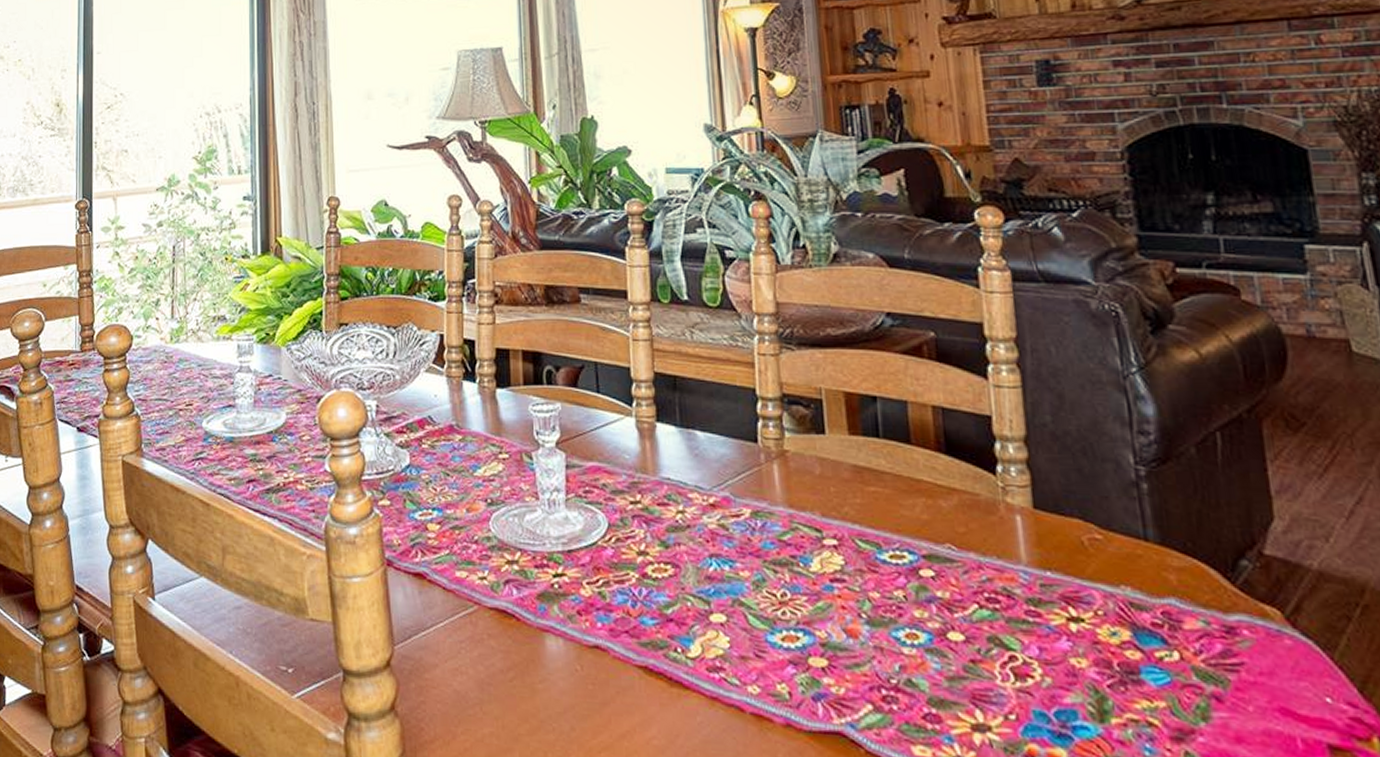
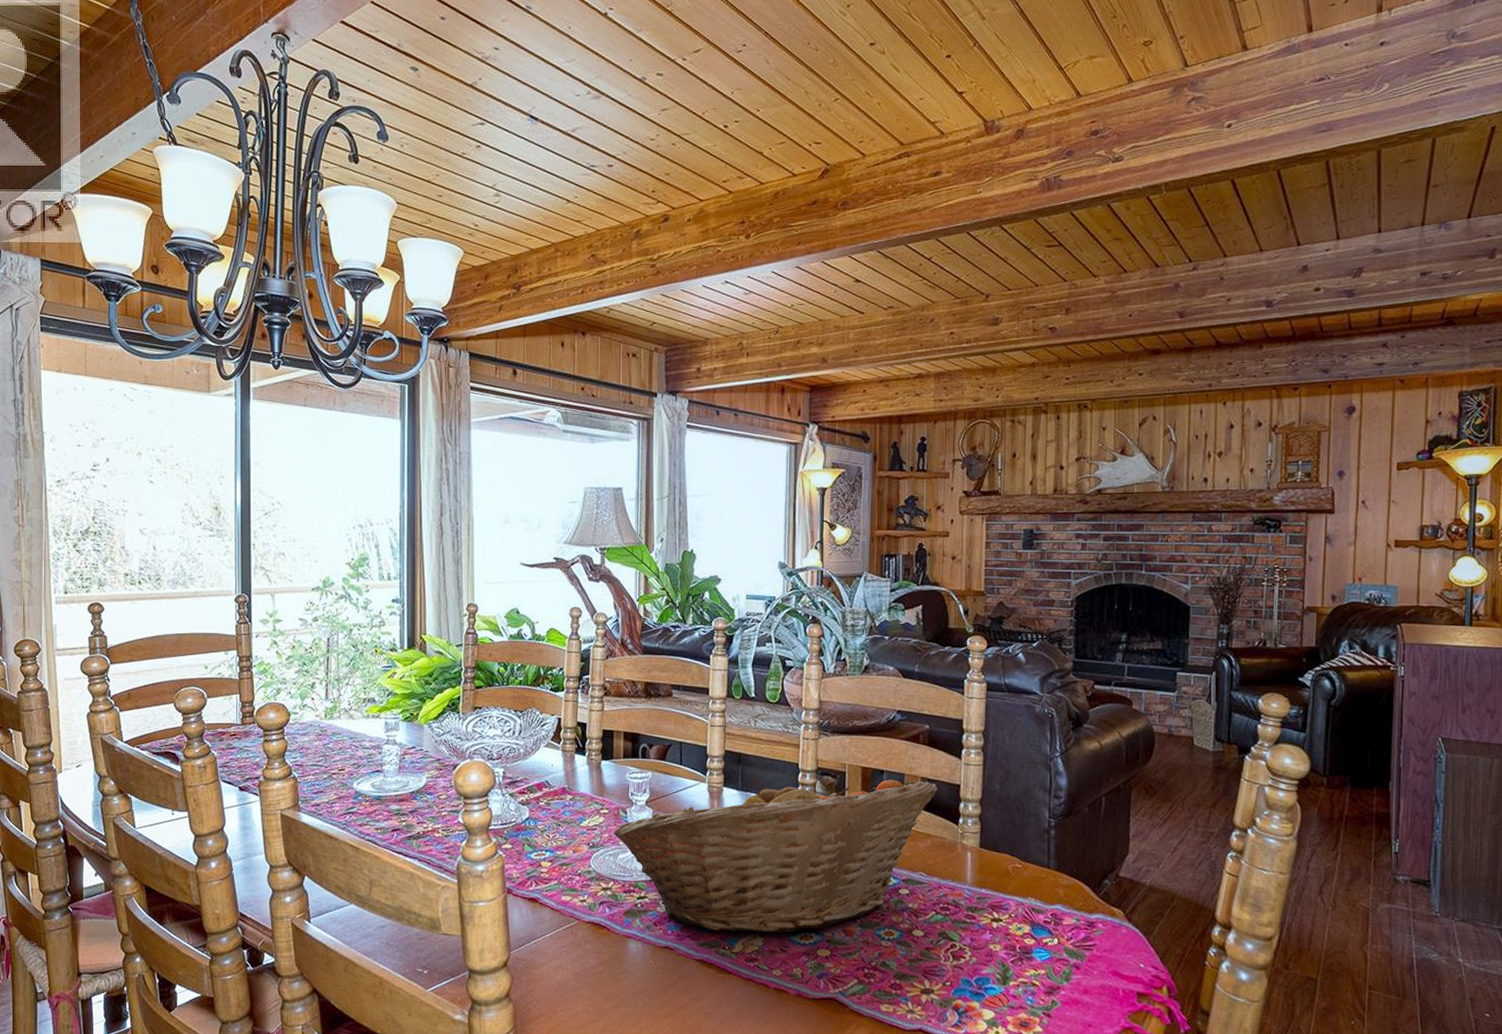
fruit basket: none [516,408,959,631] -> present [613,777,938,933]

